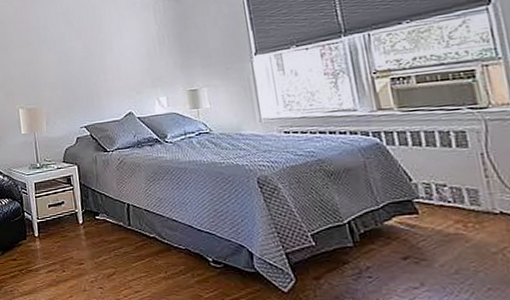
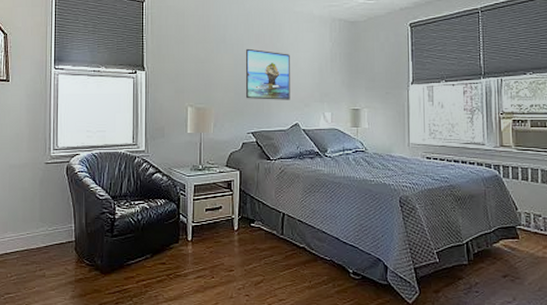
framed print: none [69,43,120,94] -> present [245,48,290,100]

